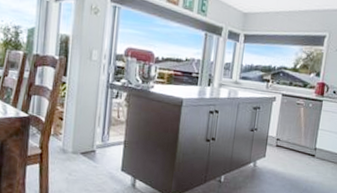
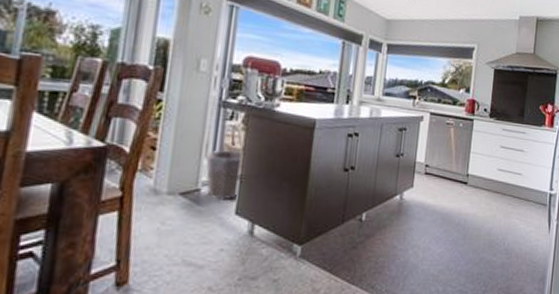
waste bin: none [99,121,127,160] -> present [206,150,244,201]

